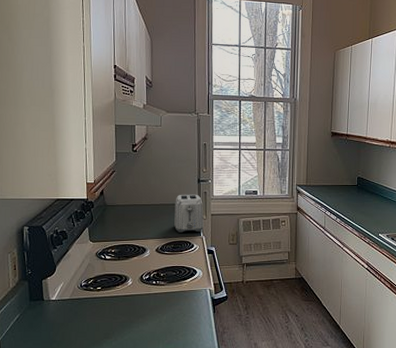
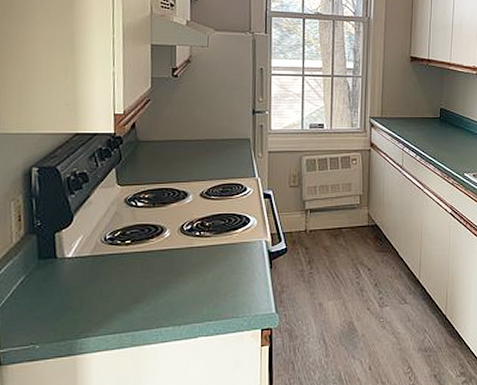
toaster: present [174,194,204,233] -> none [223,127,259,173]

